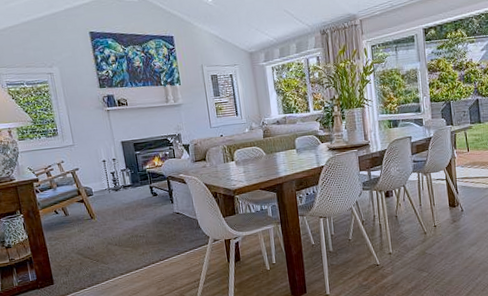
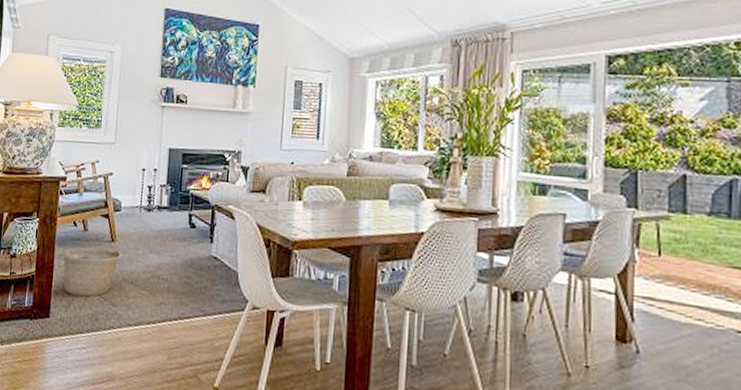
basket: none [50,223,103,264] -> present [61,248,122,297]

